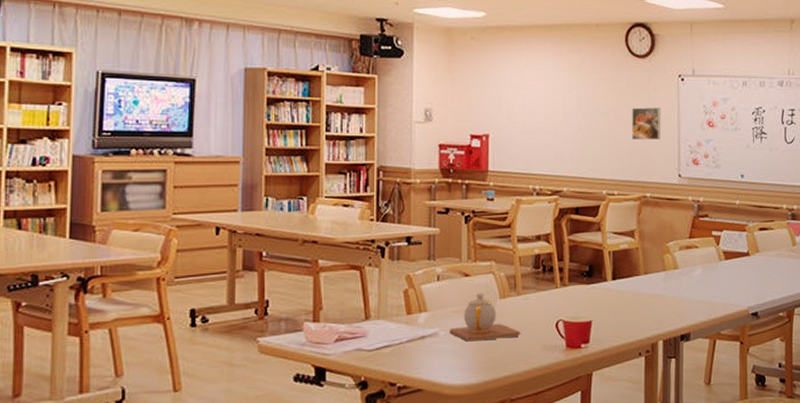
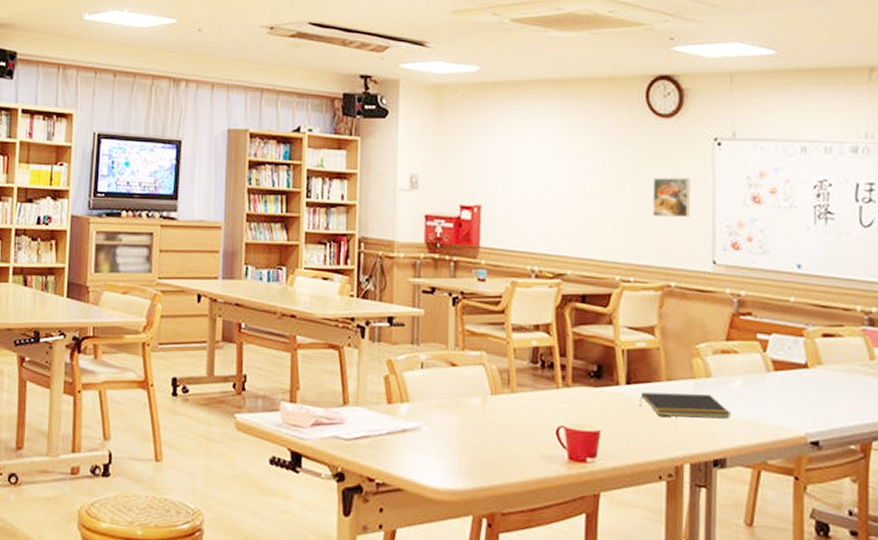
teapot: present [449,293,521,342] -> none [433,386,515,442]
notepad: none [623,283,694,304] -> present [639,392,732,419]

